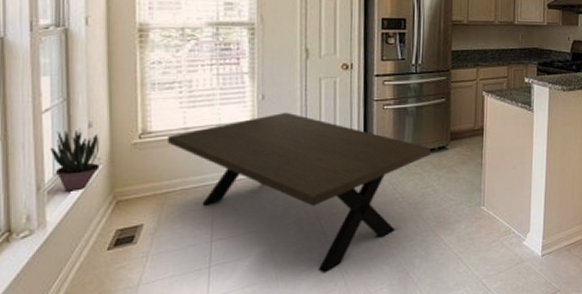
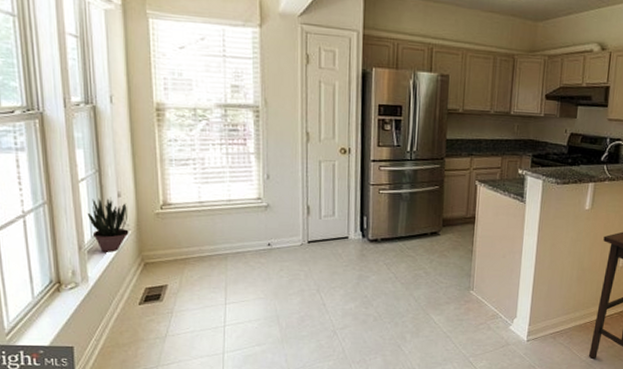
dining table: present [166,112,431,273] -> none [184,191,423,340]

